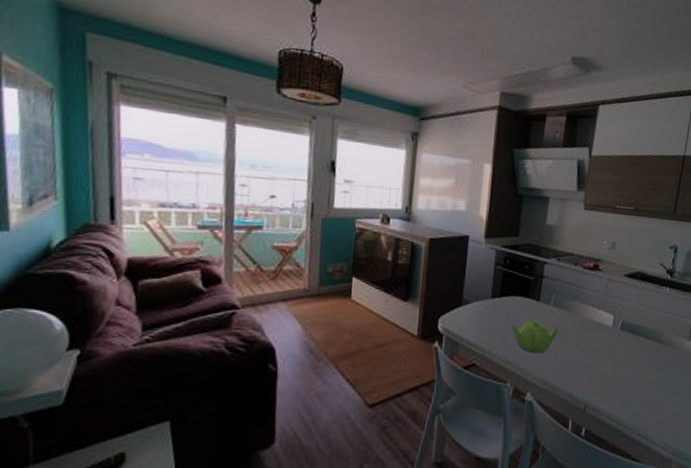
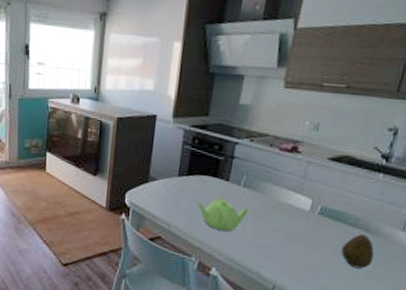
fruit: none [641,346,669,380] -> present [341,234,375,269]

